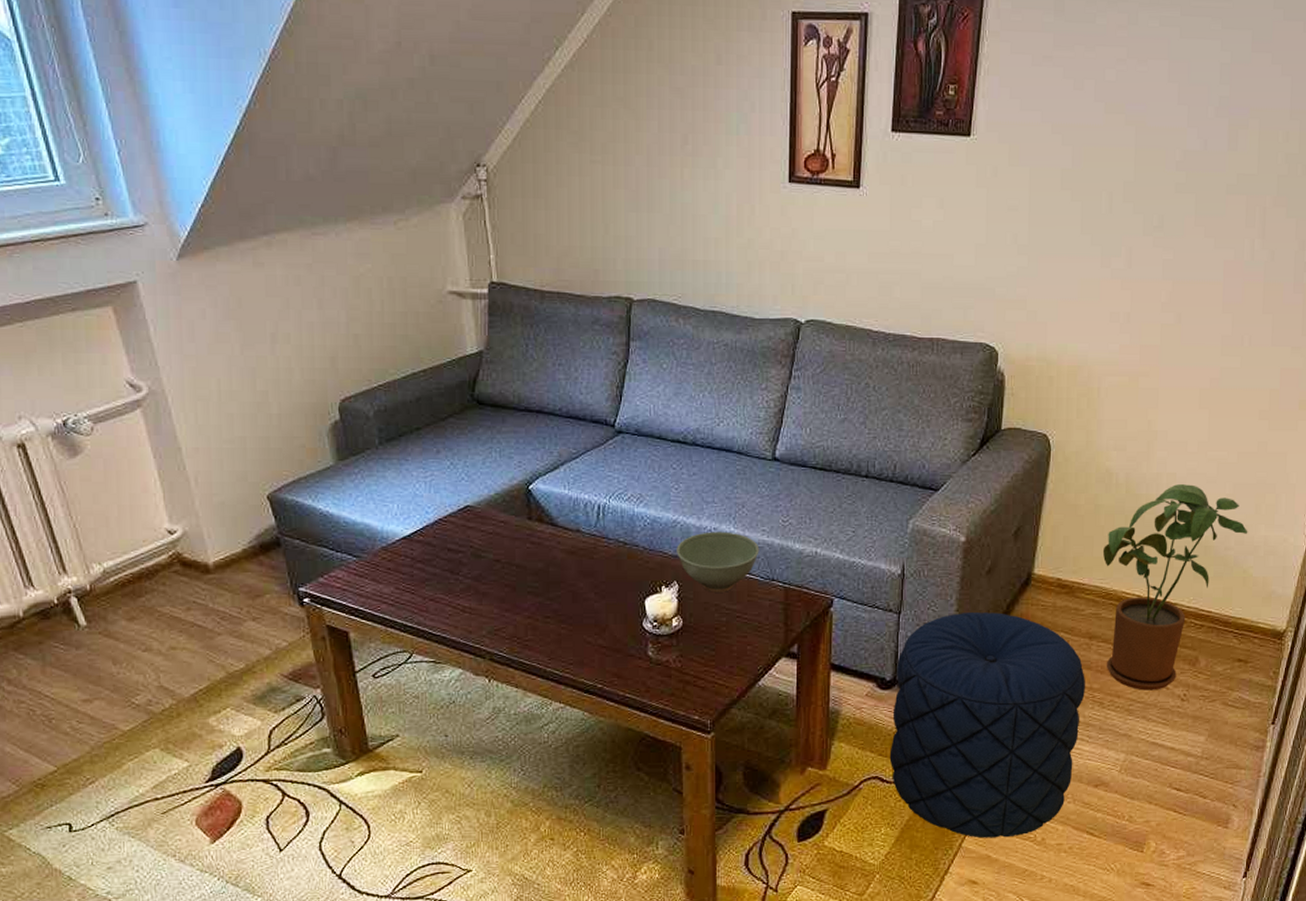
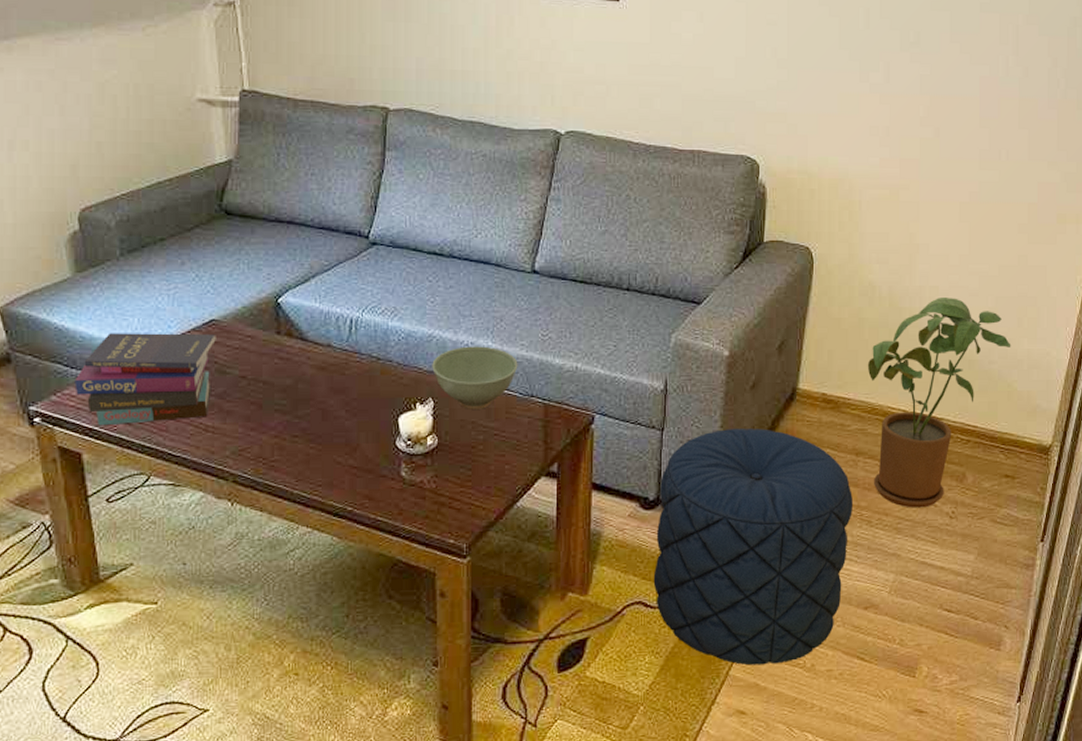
books: none [340,518,471,606] -> present [74,333,216,426]

